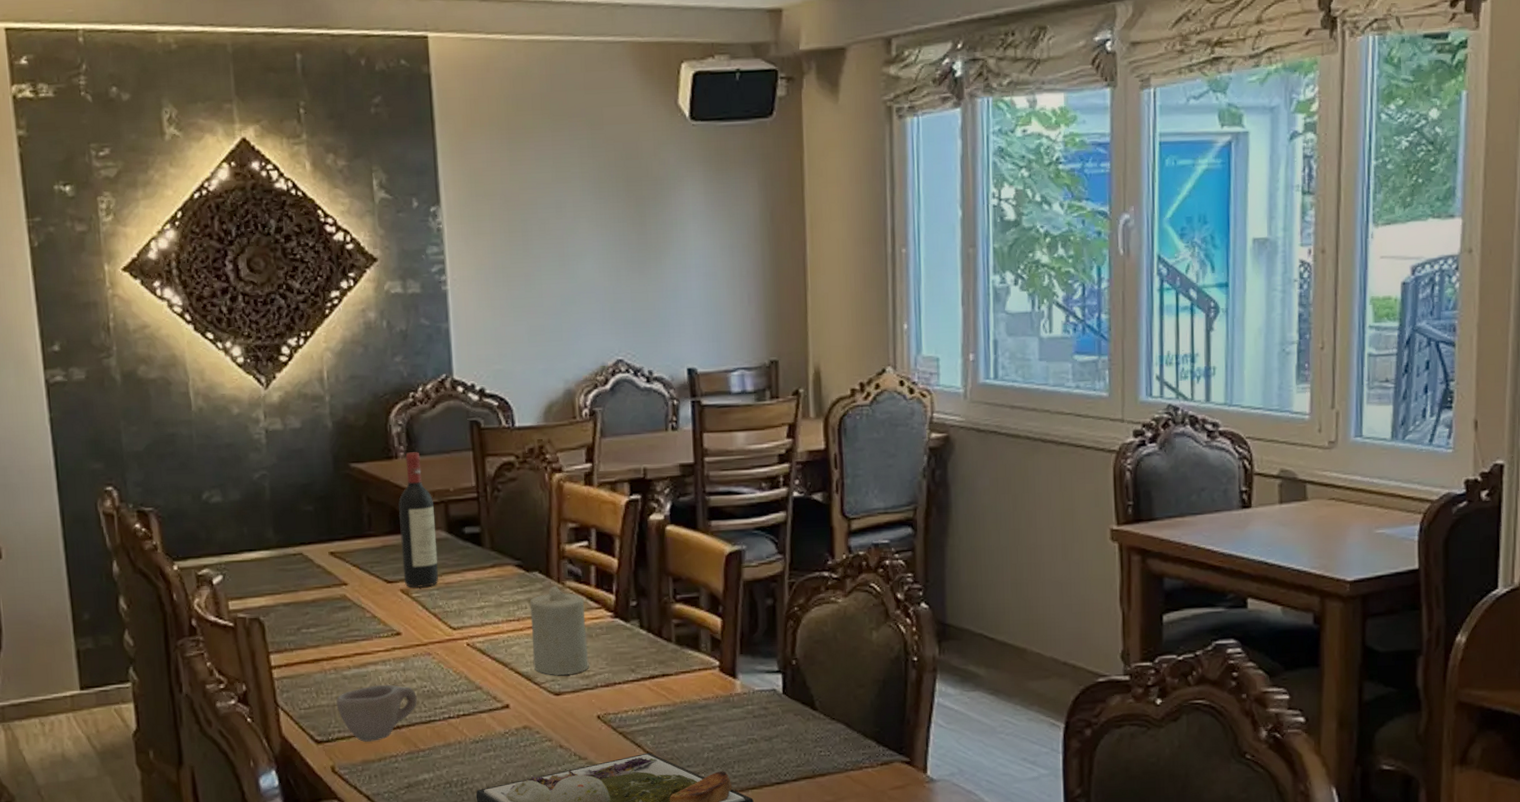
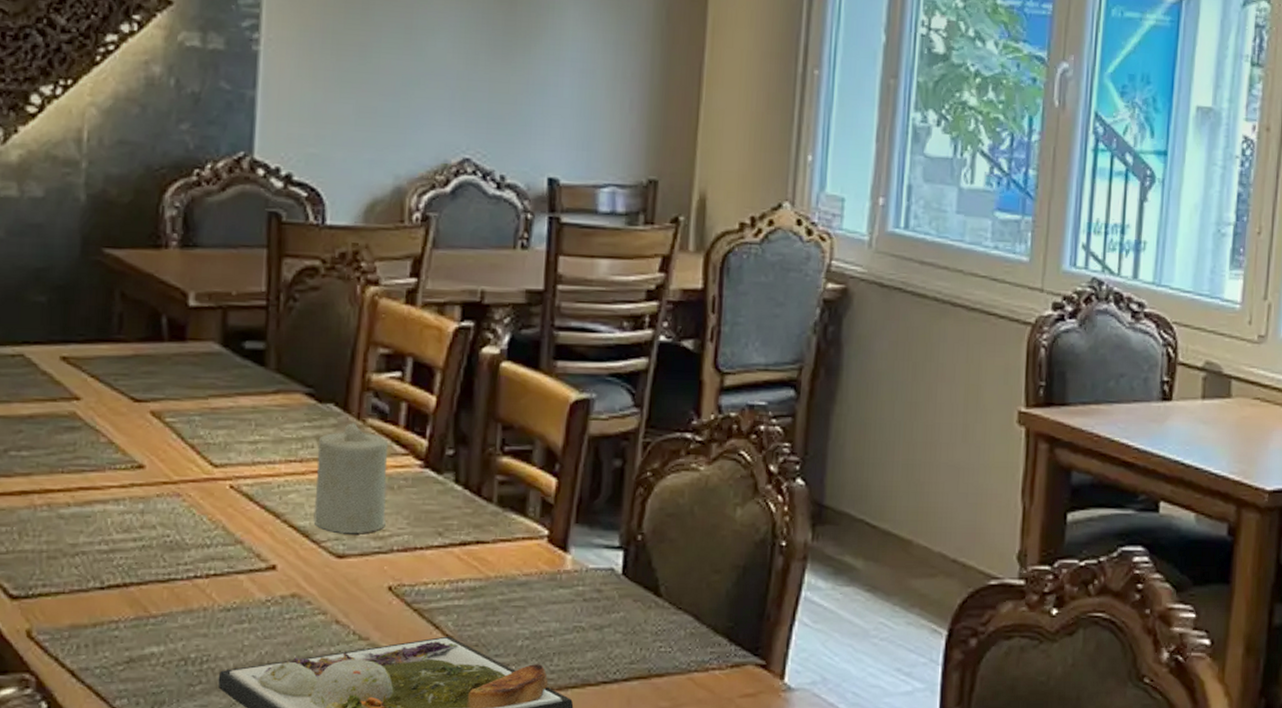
cup: present [336,684,417,742] -> none [45,529,155,601]
wine bottle: present [398,452,439,588] -> none [156,242,208,411]

